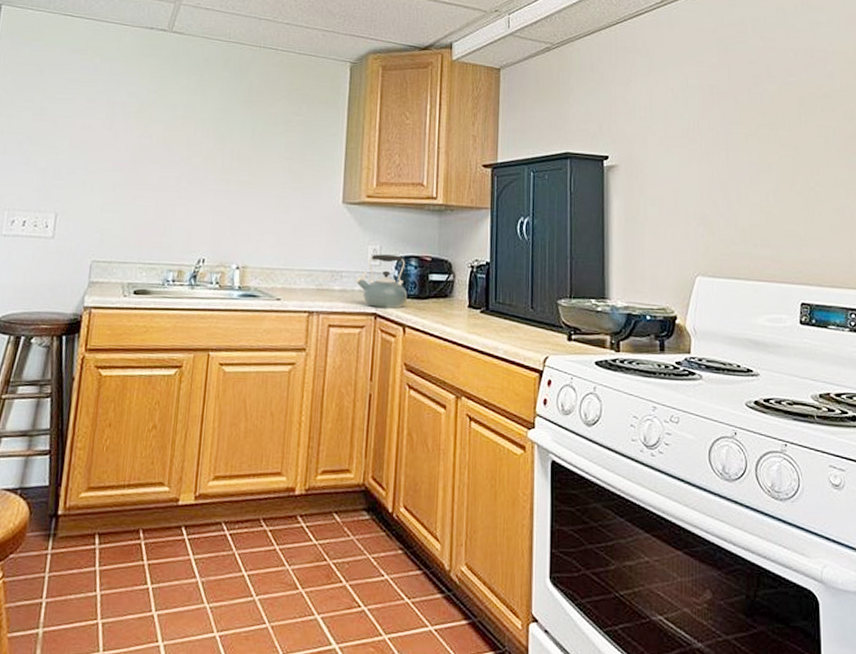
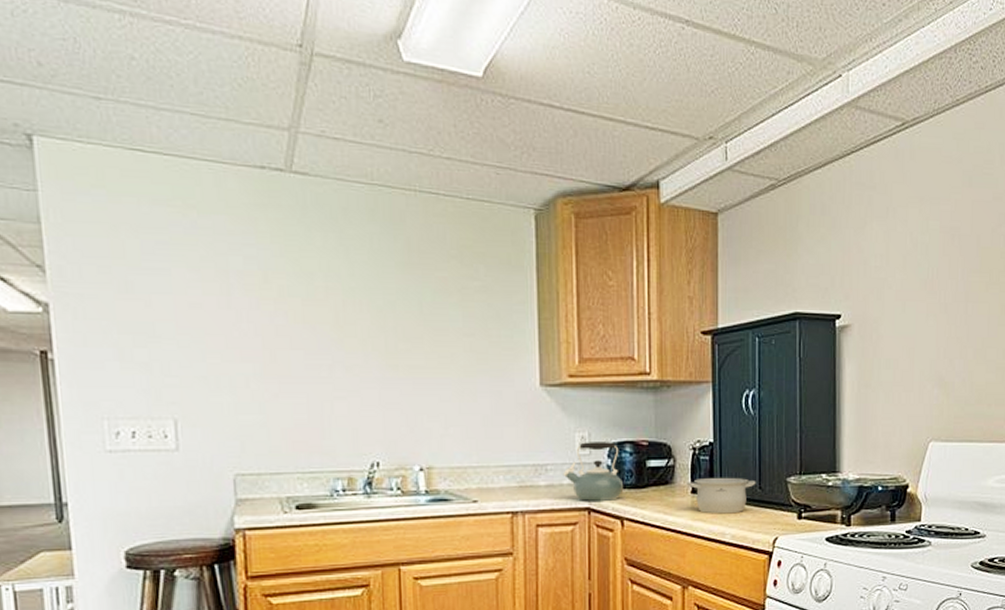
cooking pot: none [464,294,529,330] -> present [686,477,756,514]

